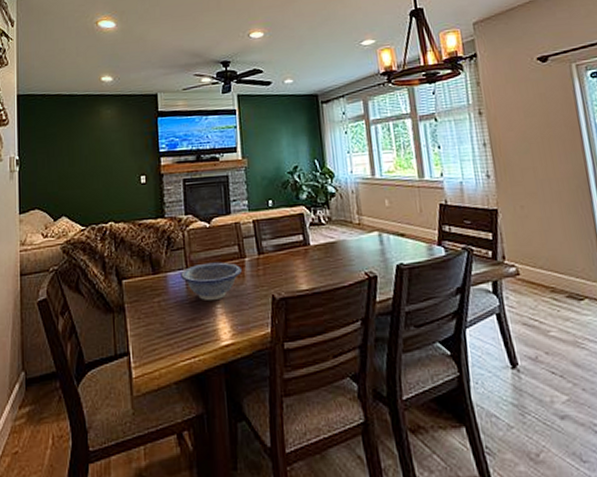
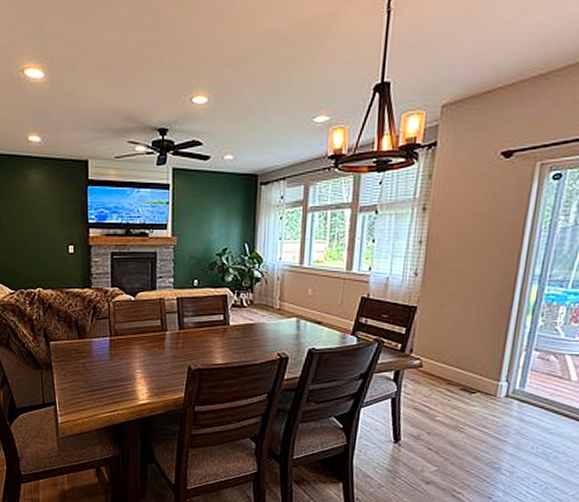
decorative bowl: present [181,262,241,301] -> none [105,333,162,367]

